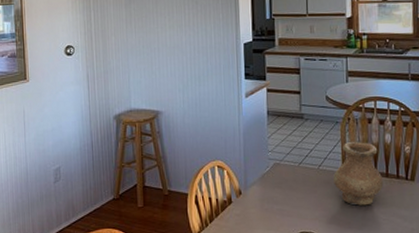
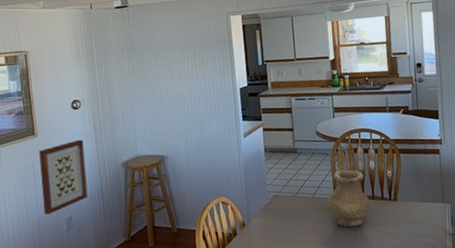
wall art: none [30,87,77,164] -> present [39,139,88,215]

